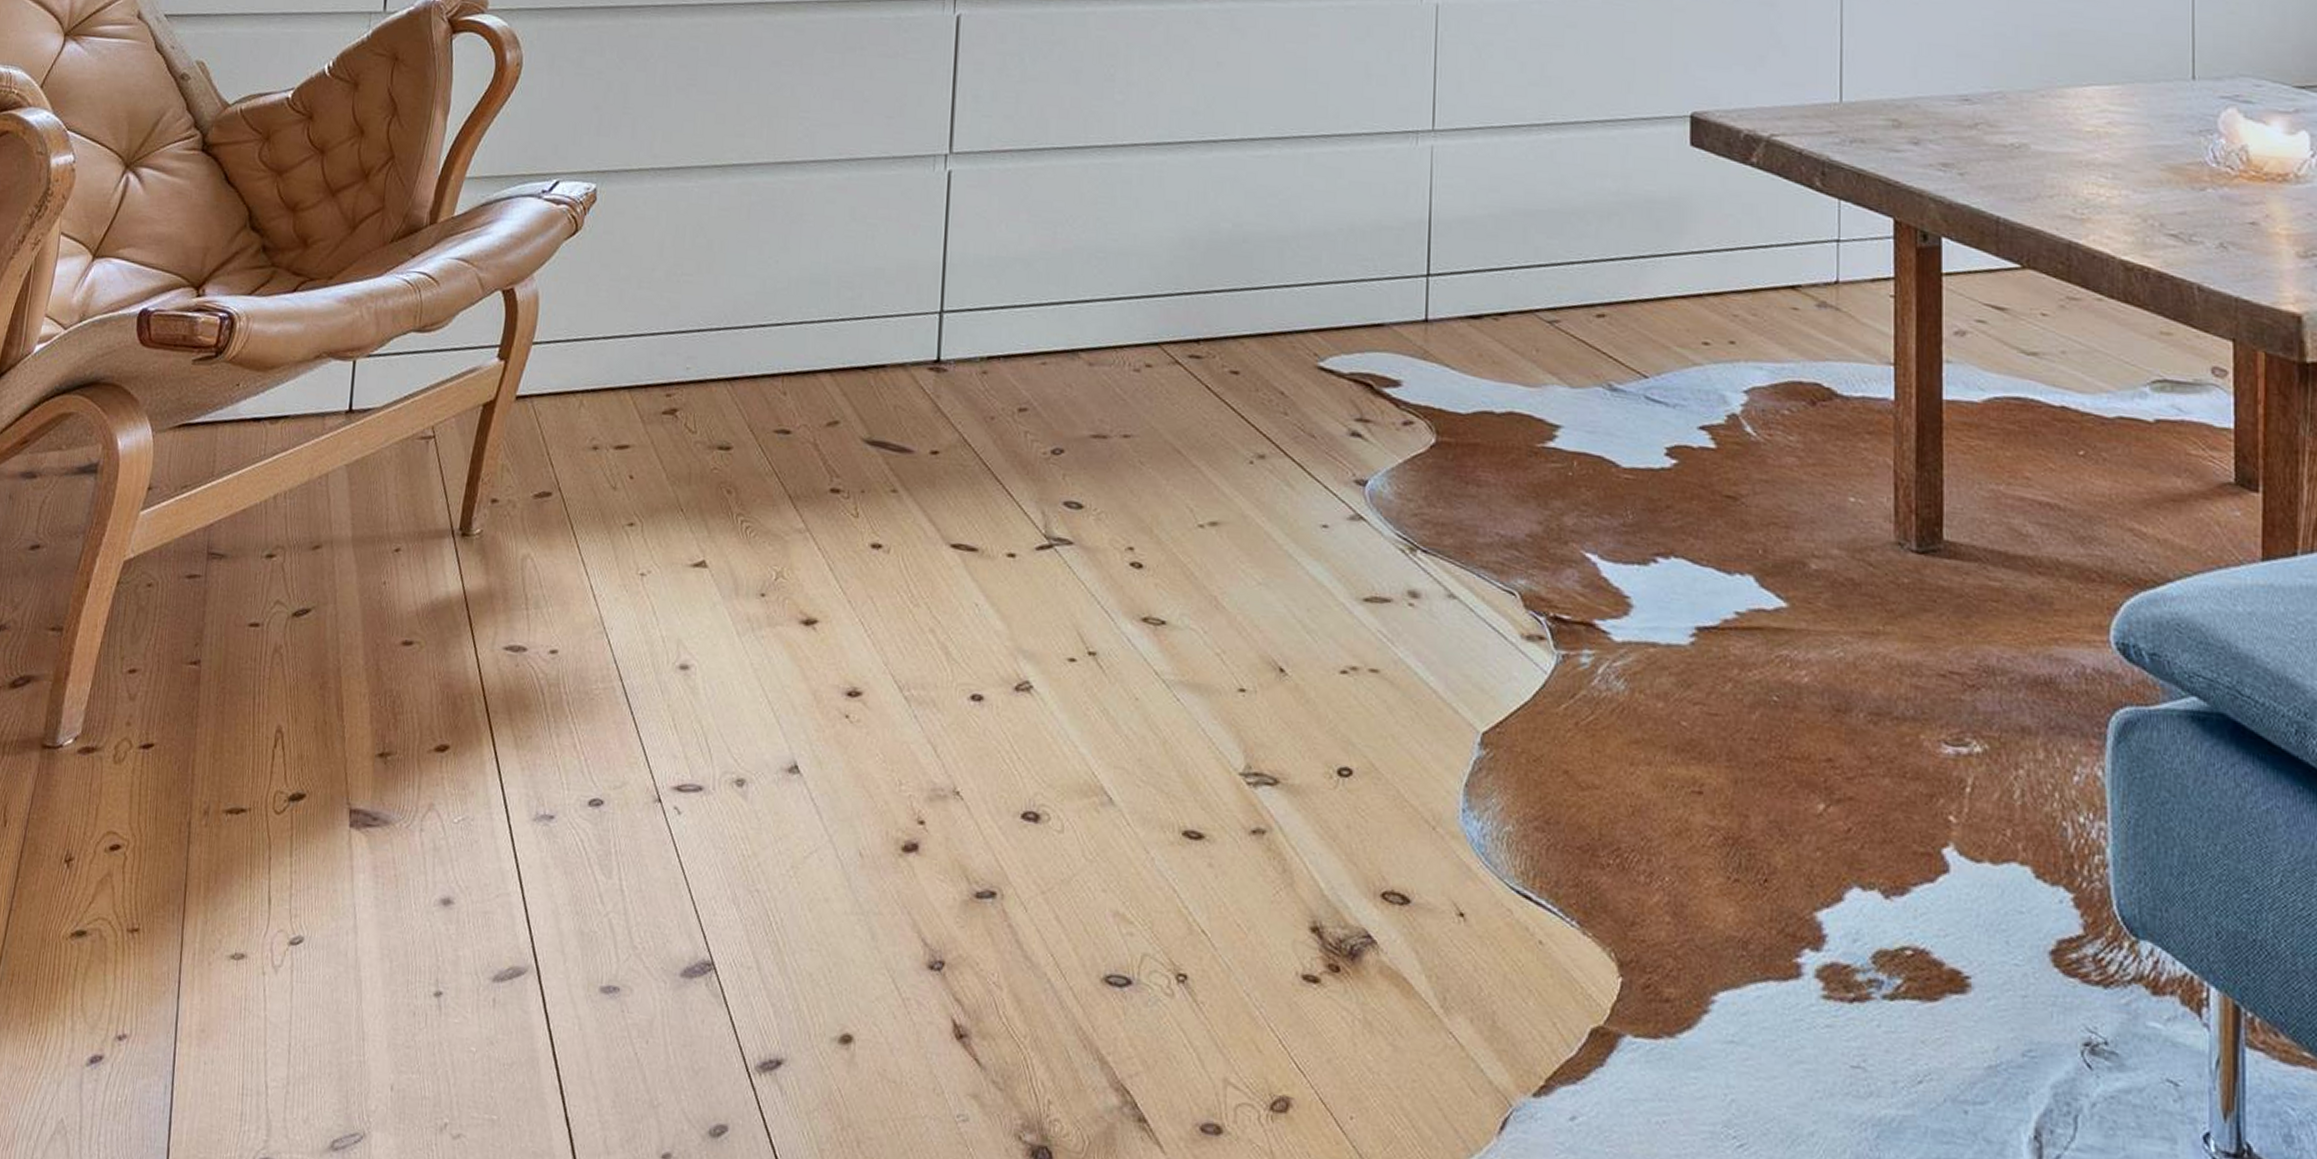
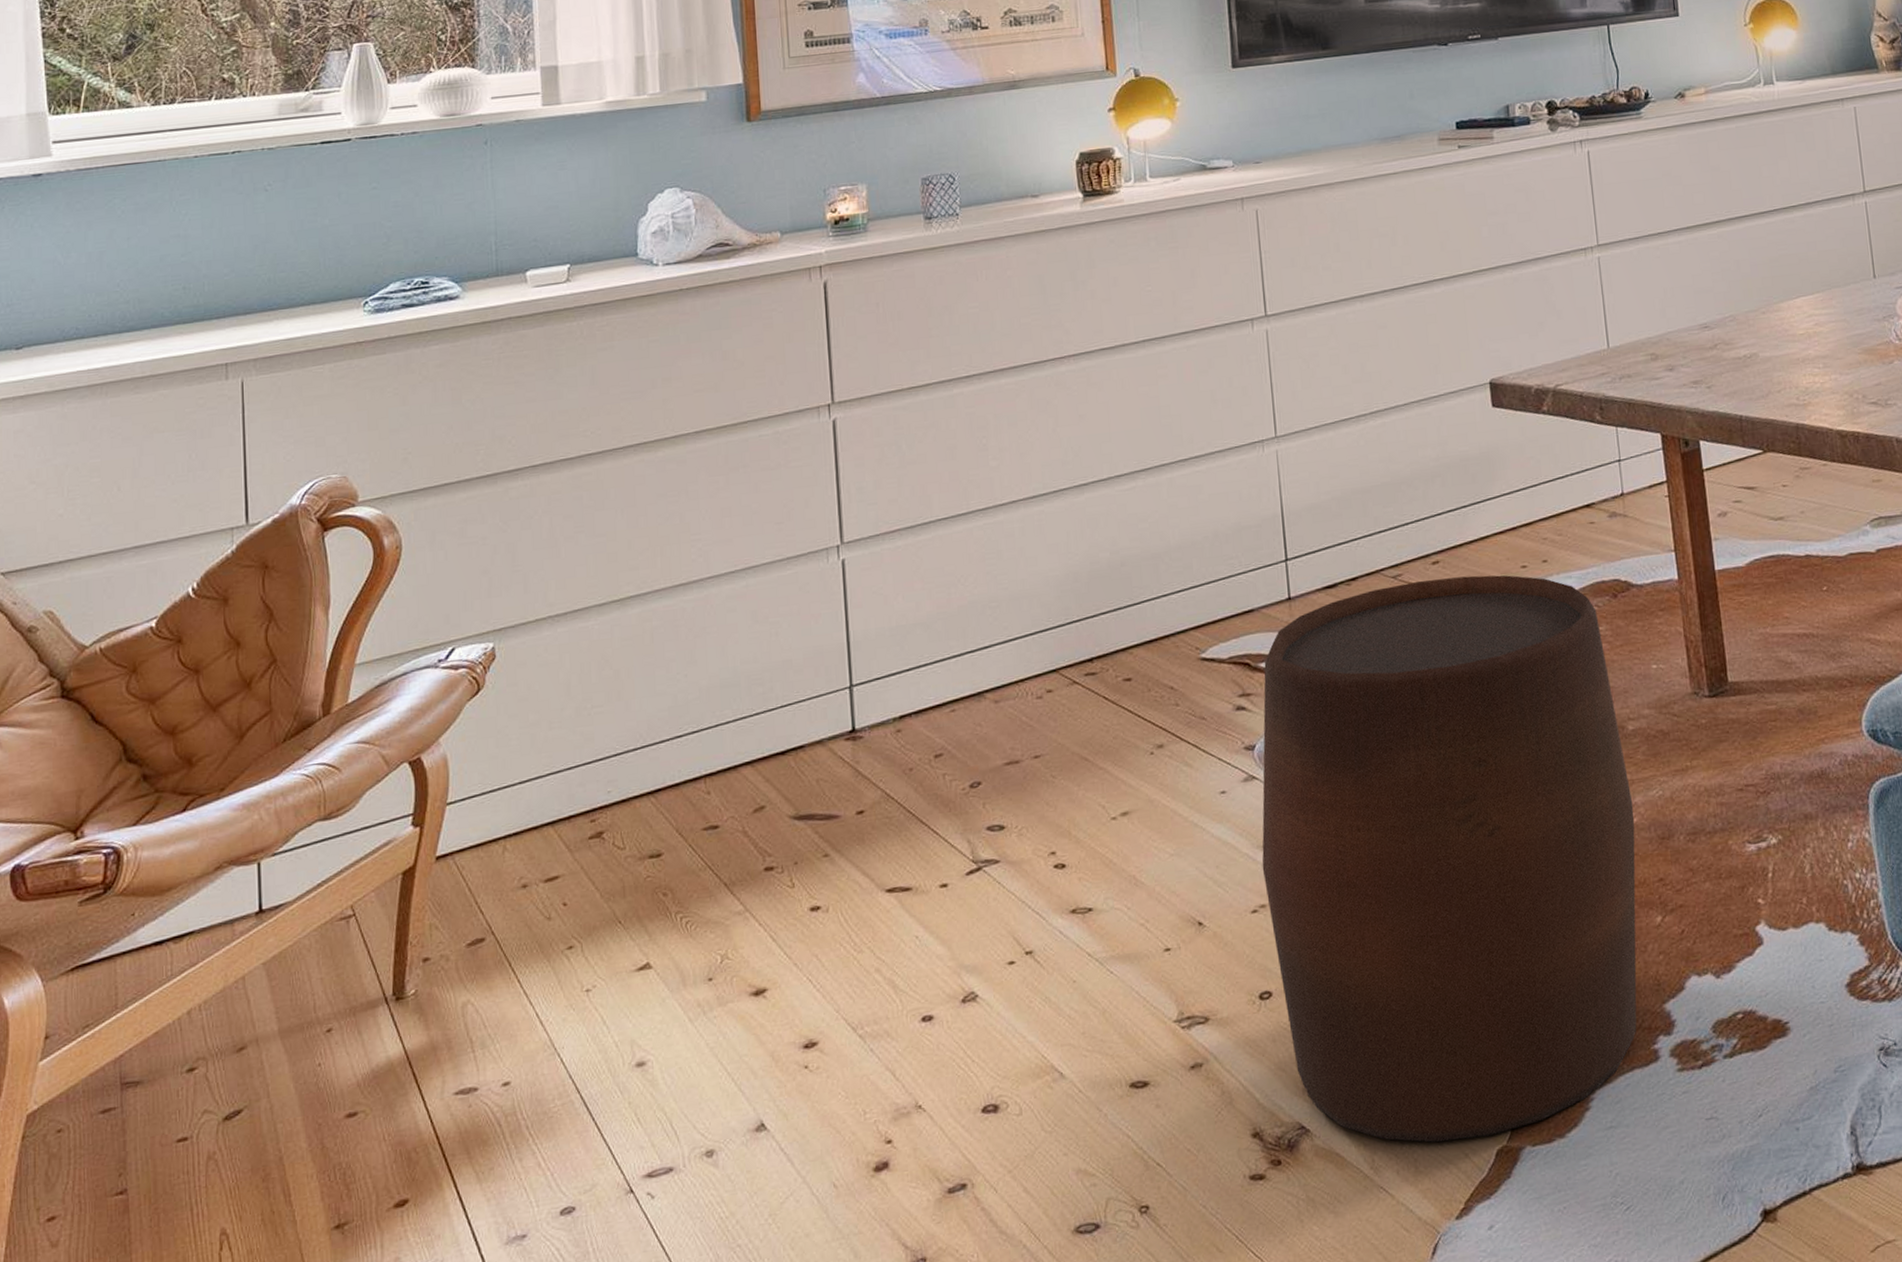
stool: none [1358,331,1806,1010] -> present [1262,575,1637,1143]

